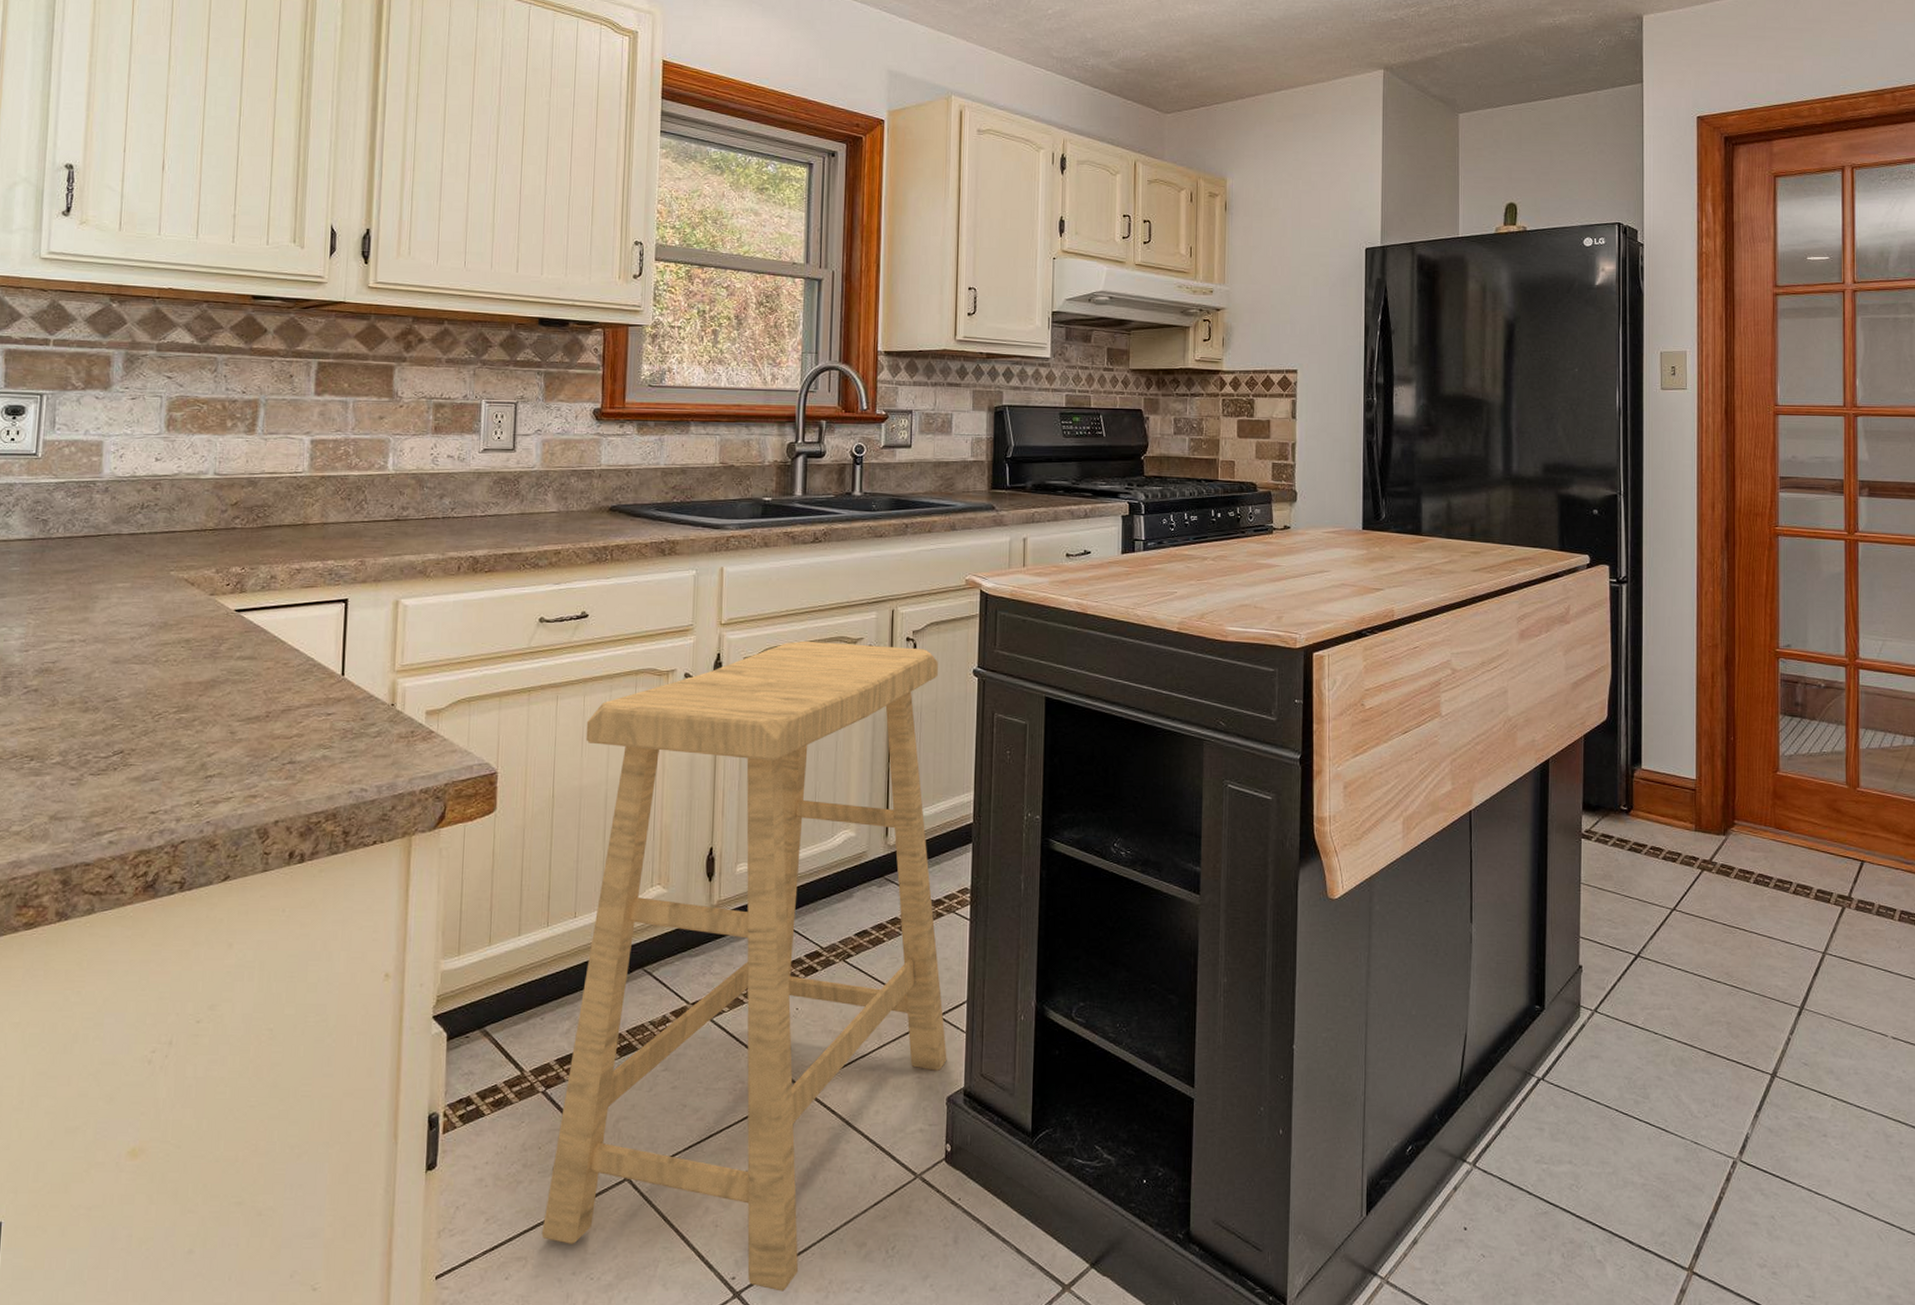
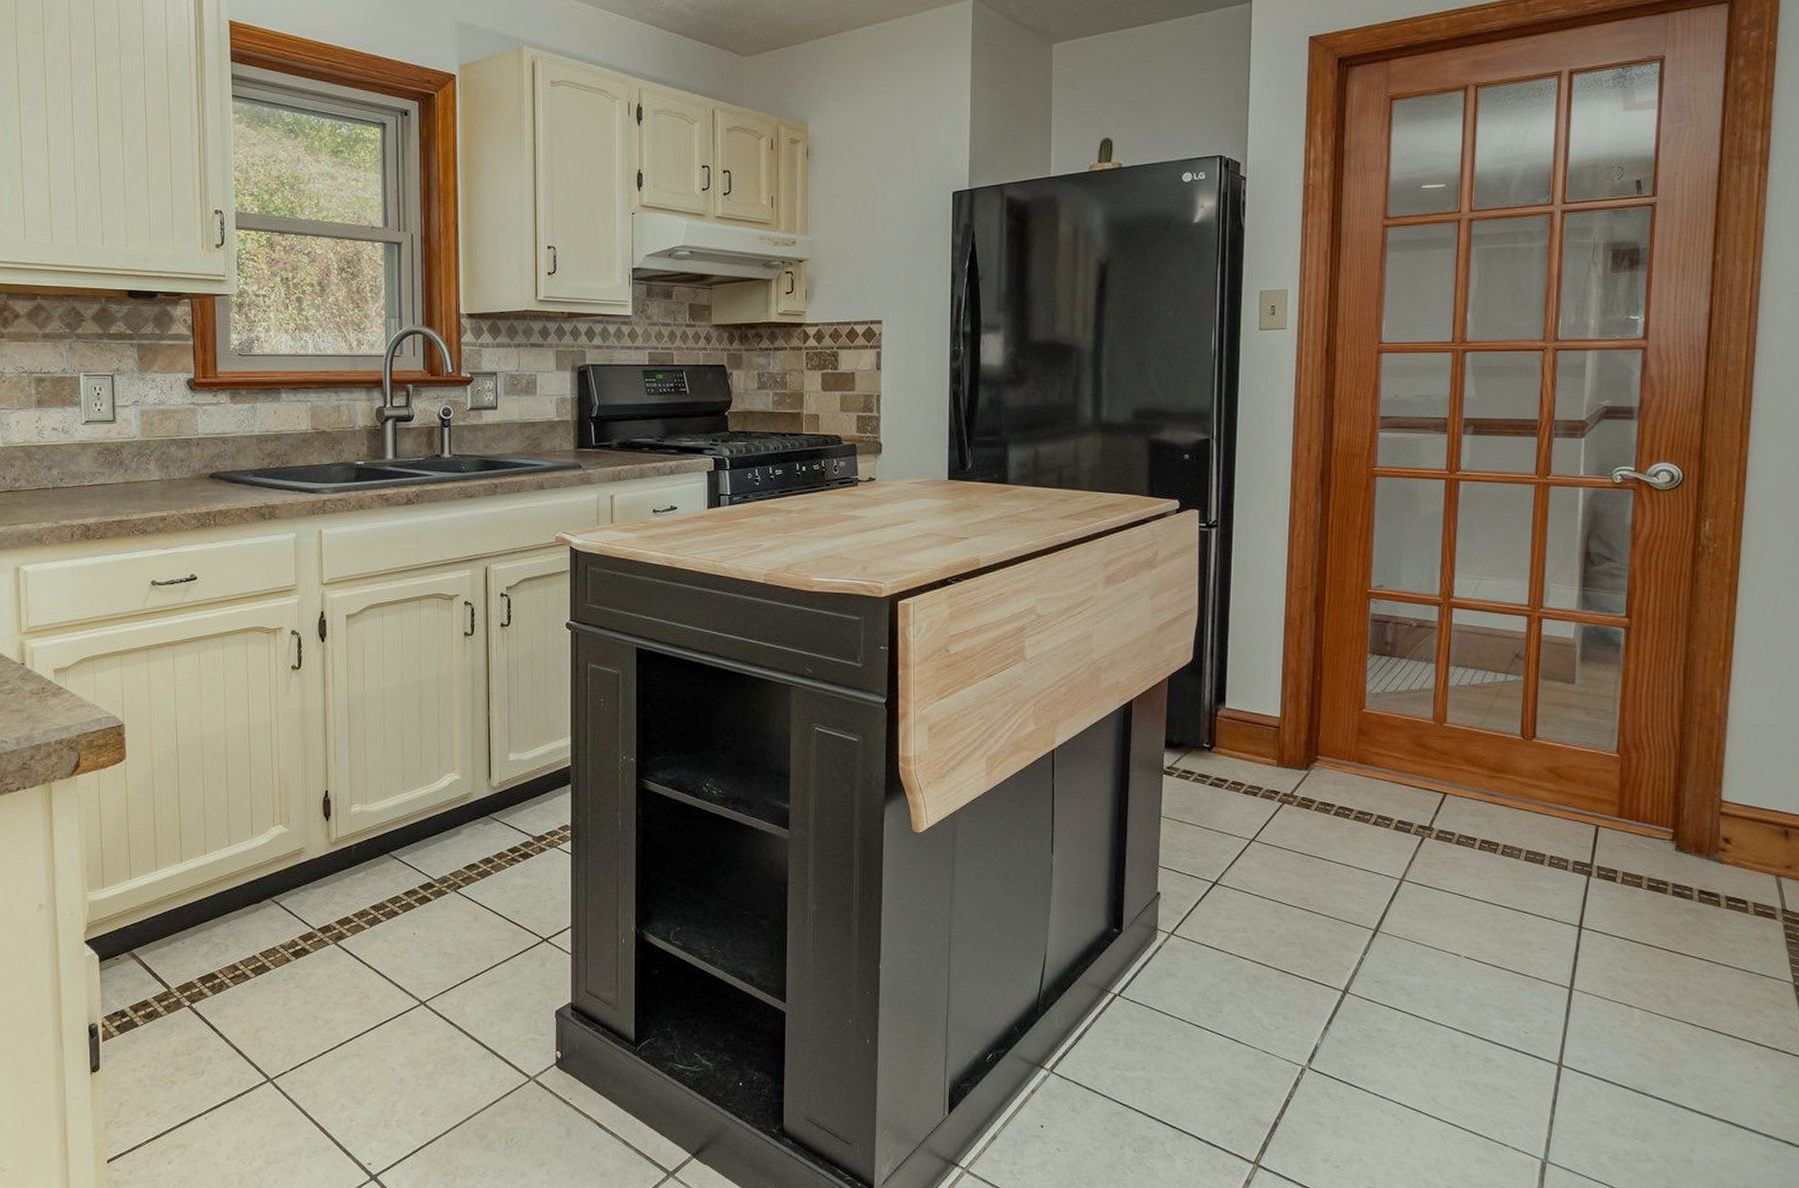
stool: present [541,640,947,1292] -> none [197,598,555,1175]

